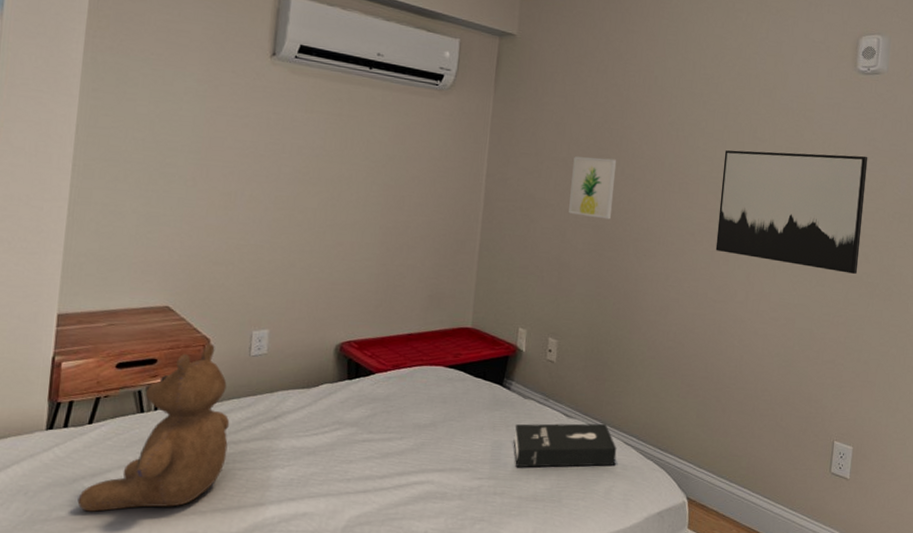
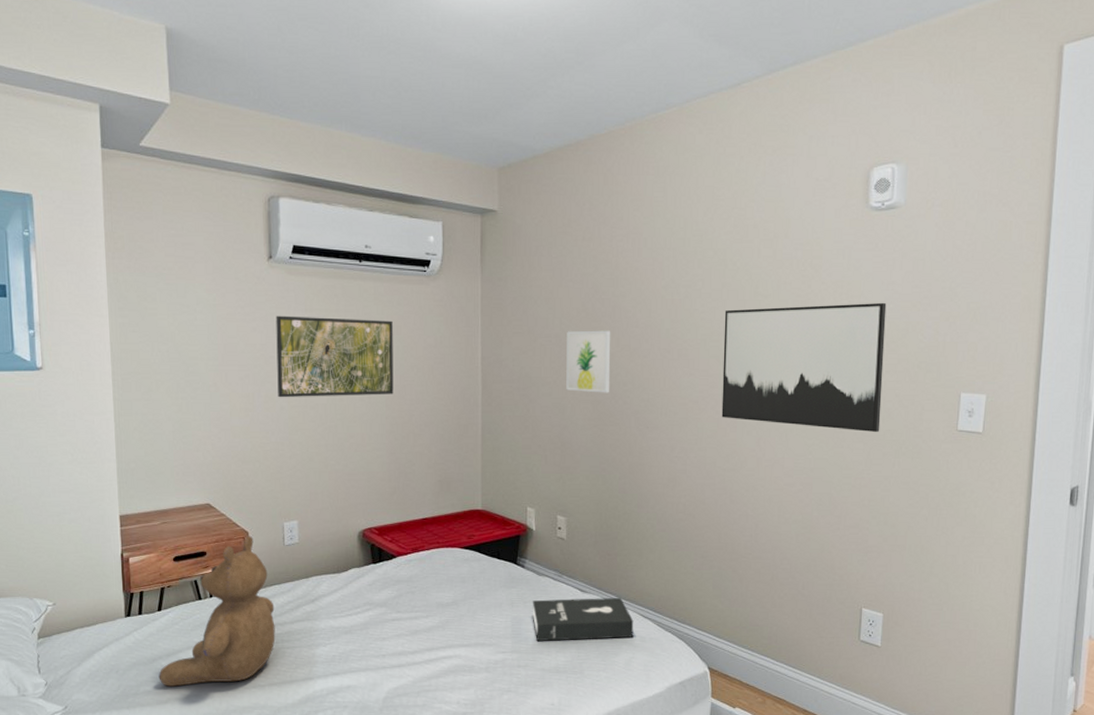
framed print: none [264,113,398,204] -> present [276,315,394,398]

